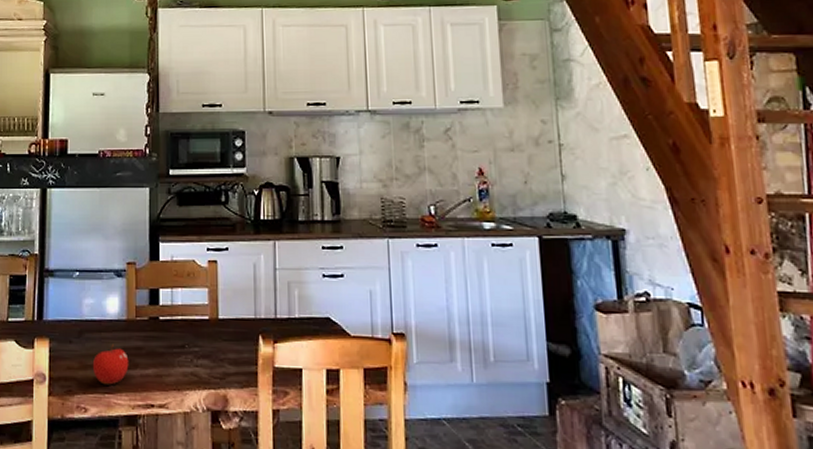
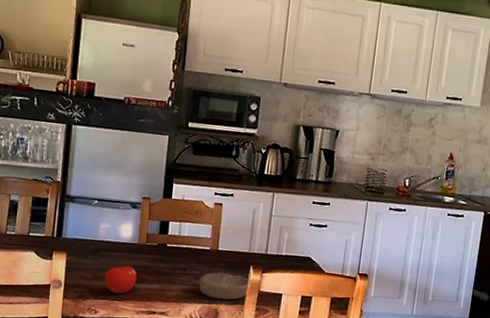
bowl: none [200,347,261,383] -> present [198,272,251,300]

